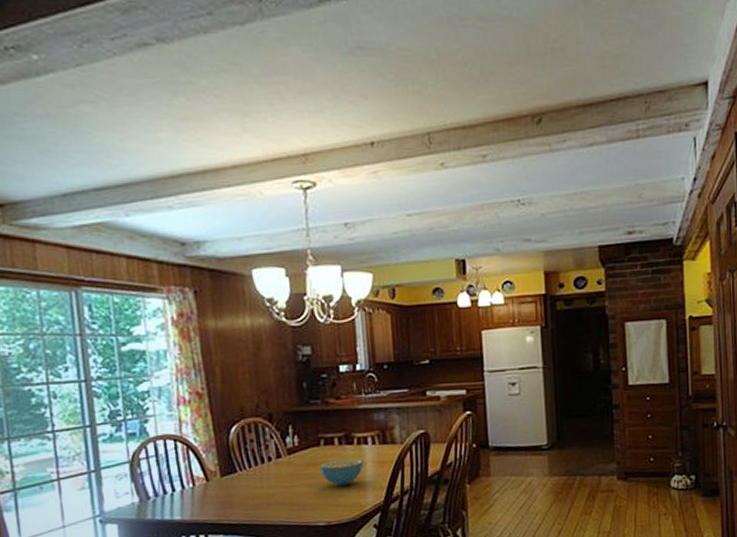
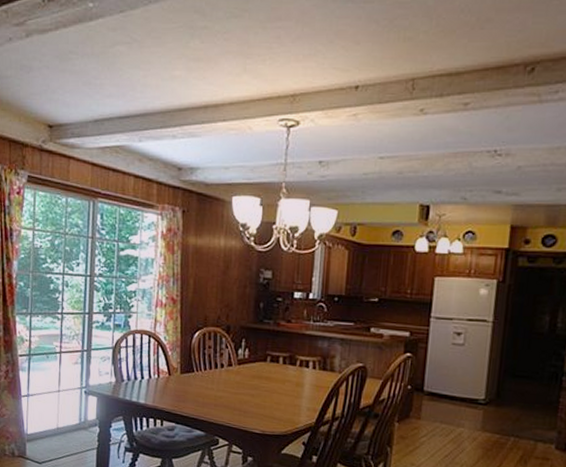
cereal bowl: present [319,458,364,486] -> none [262,377,302,402]

